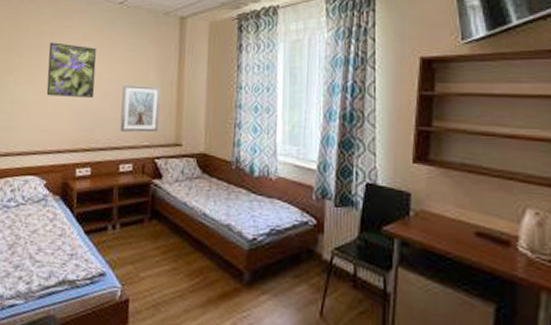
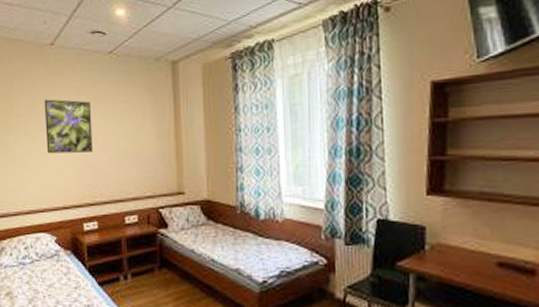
picture frame: present [120,85,161,132] -> none [120,135,159,184]

